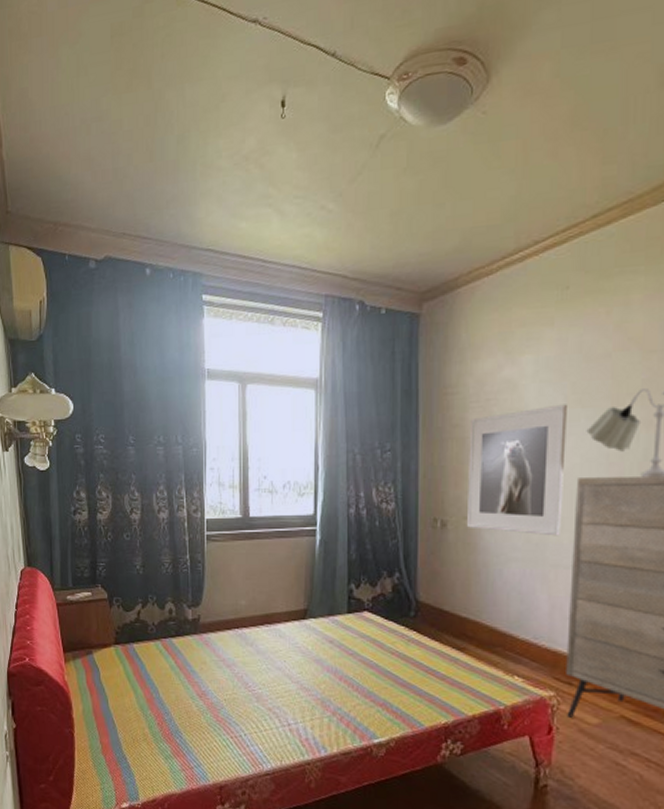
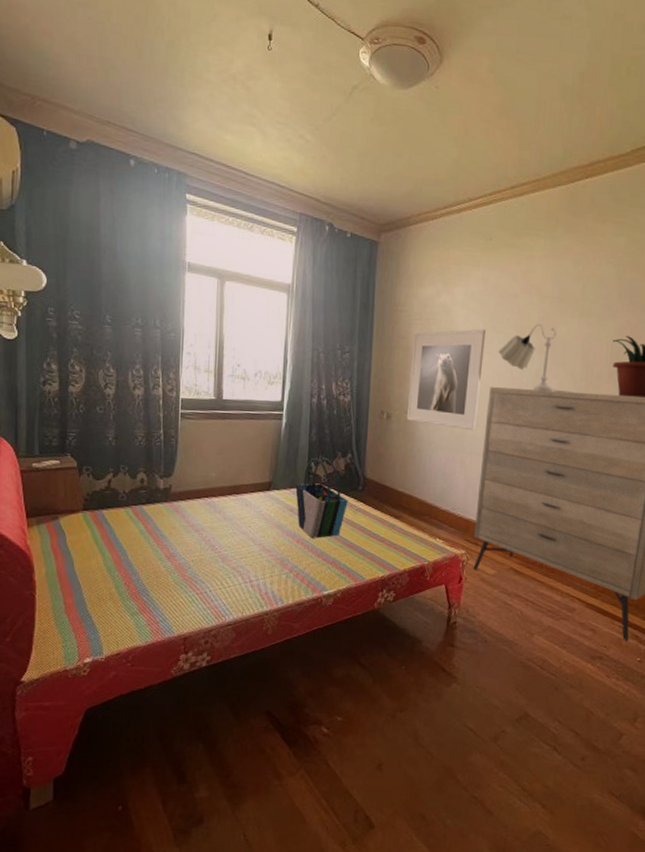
tote bag: none [335,579,398,675] -> present [295,457,348,538]

